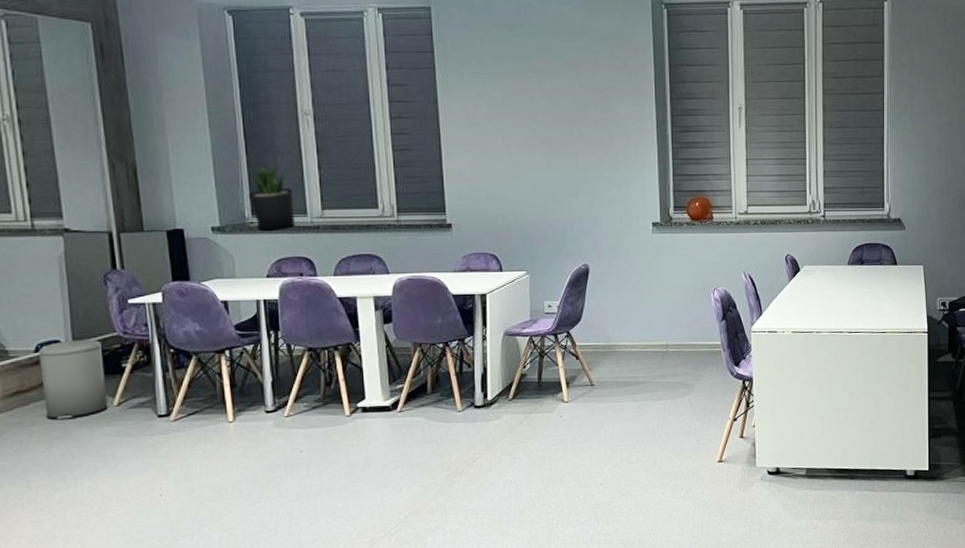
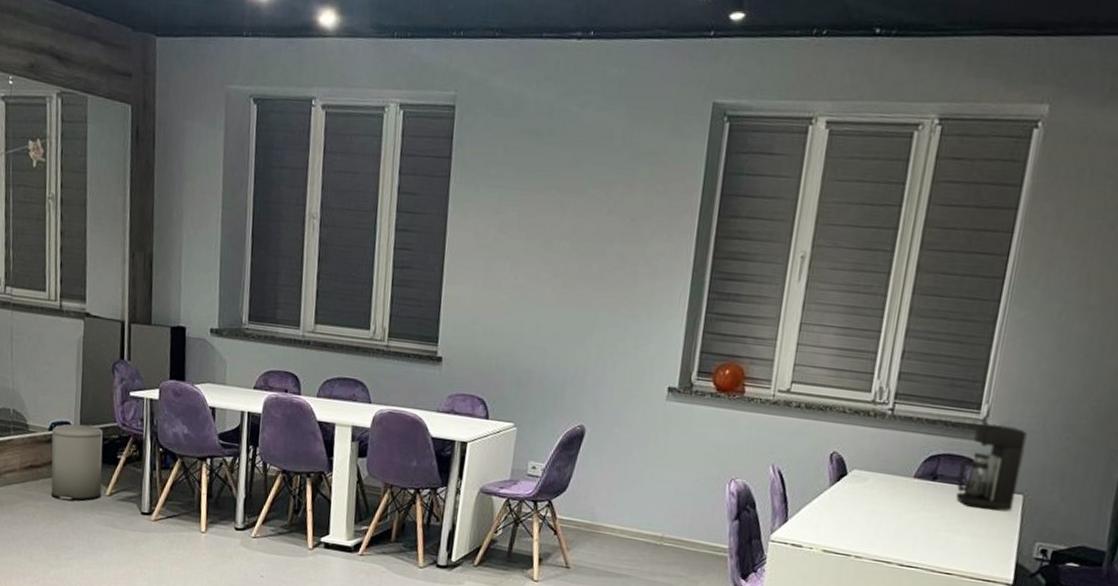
planter: present [248,162,296,231] -> none [247,264,290,341]
coffee maker: none [877,217,918,280] -> present [955,423,1028,511]

